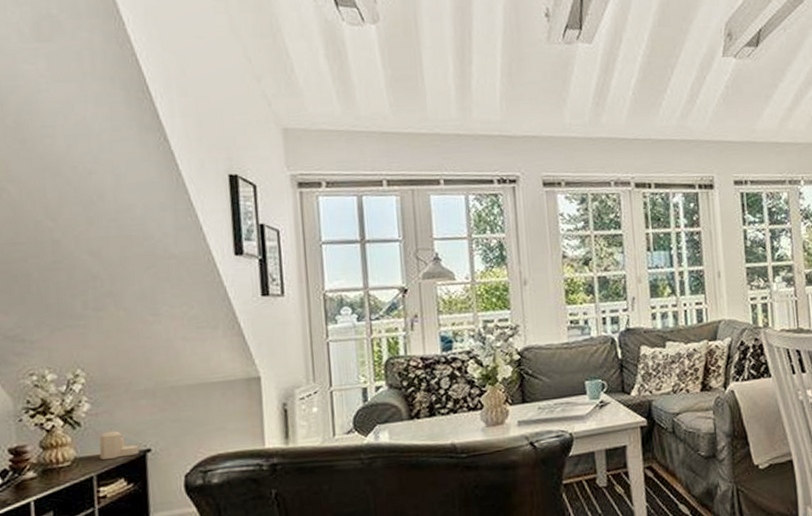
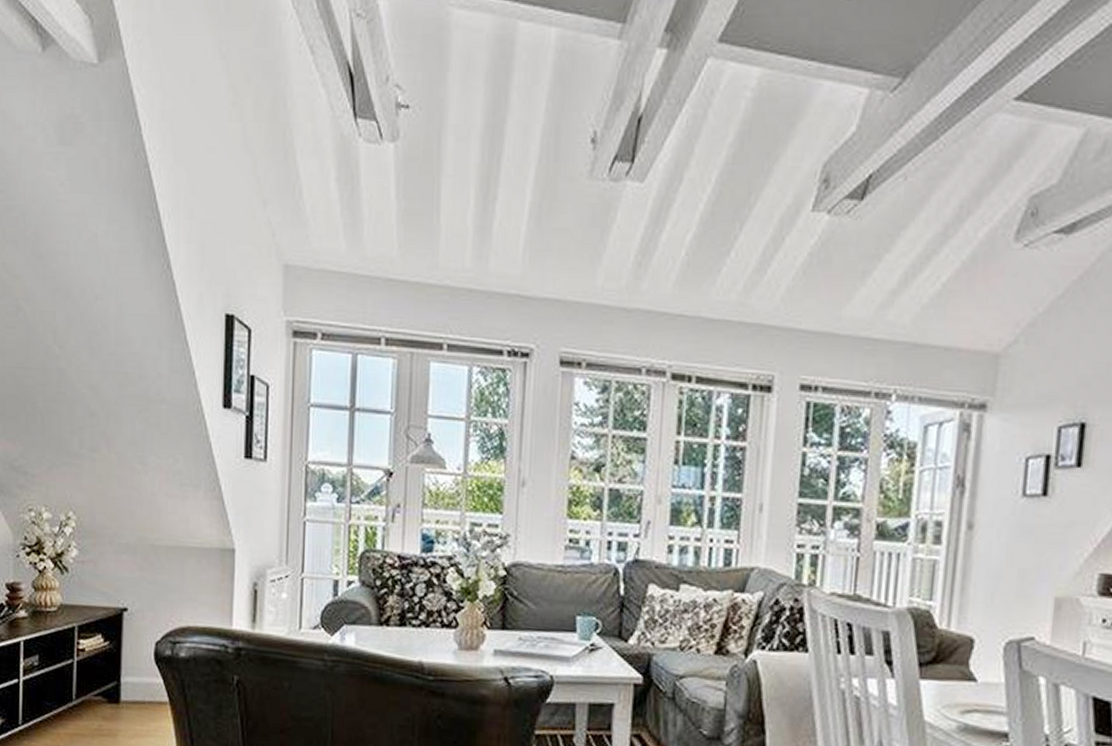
candle: present [99,428,139,460] -> none [82,580,117,612]

